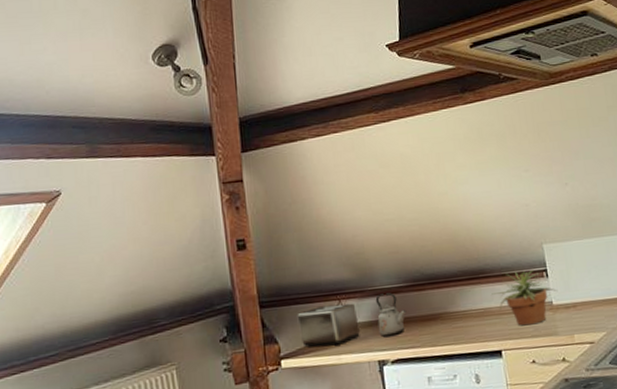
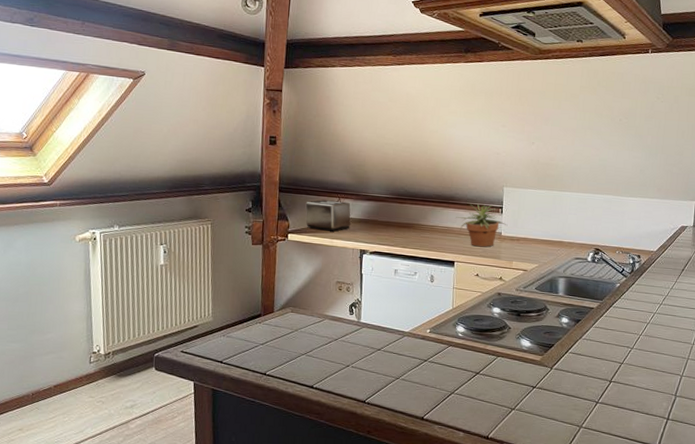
kettle: present [375,292,407,338] -> none [364,199,388,234]

